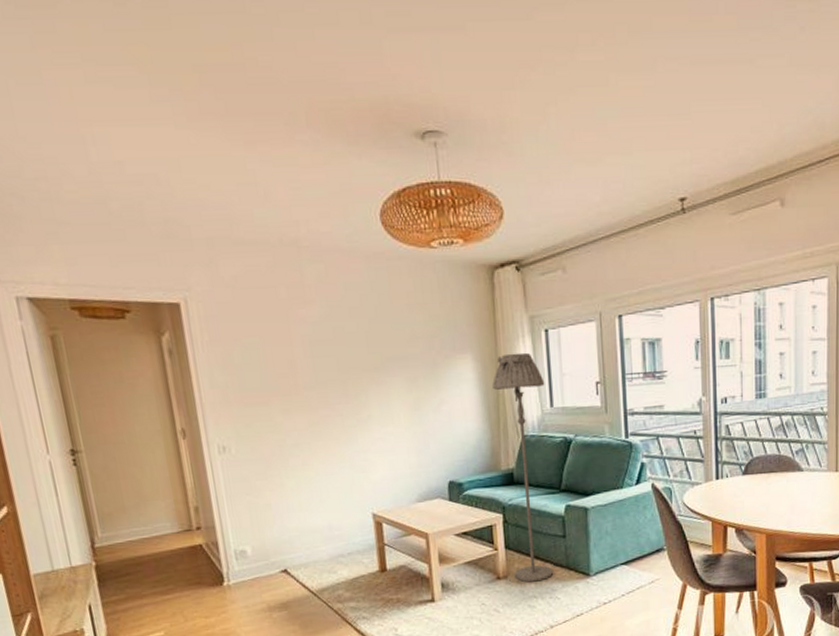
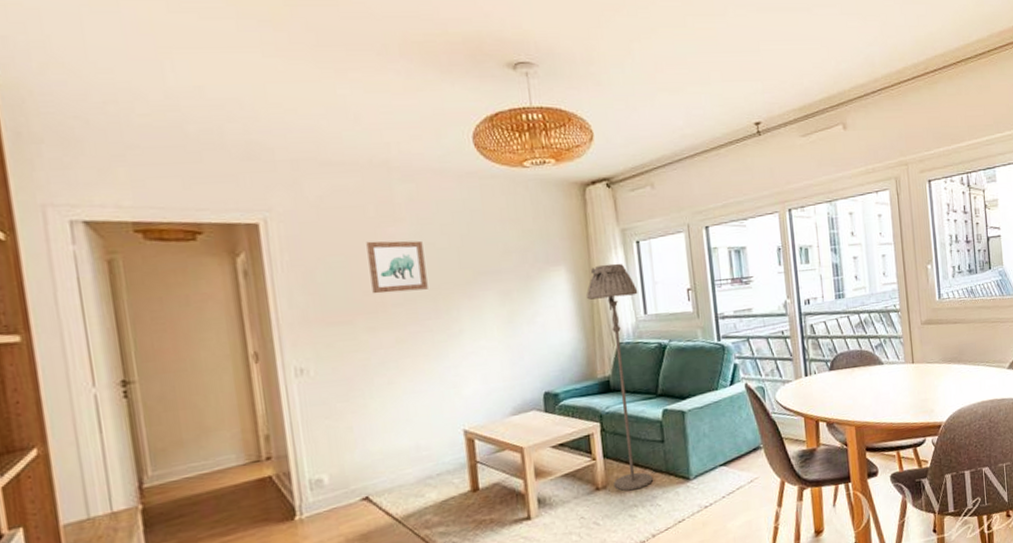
wall art: none [279,323,338,377] -> present [366,240,428,294]

